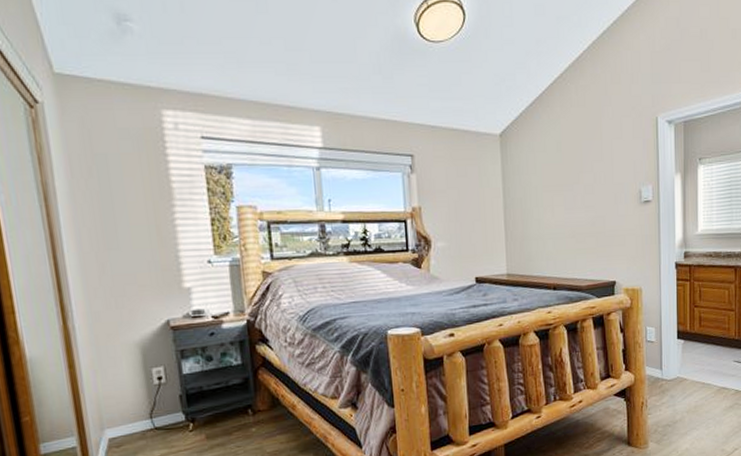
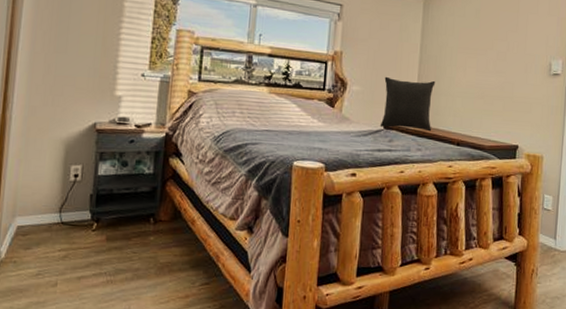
pillow: none [469,225,526,282] -> present [379,76,436,132]

